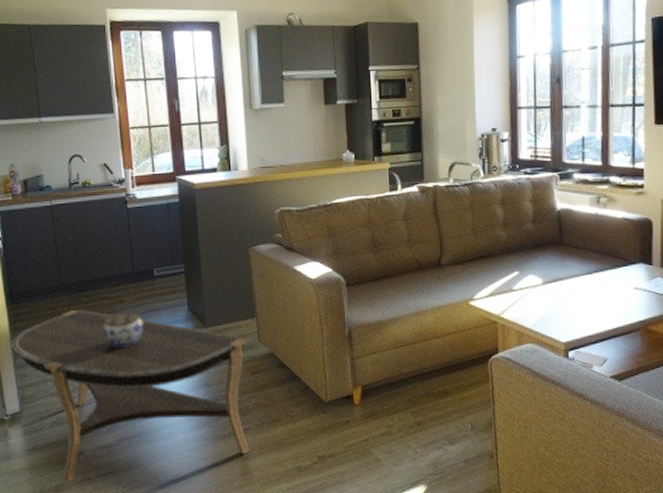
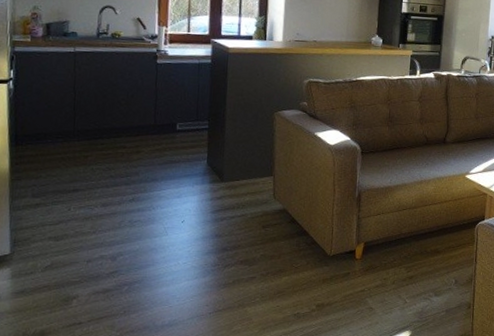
coffee table: present [11,309,249,483] -> none [9,155,264,326]
jar: present [103,312,143,348] -> none [115,163,158,197]

